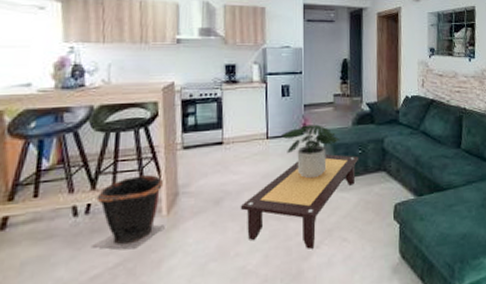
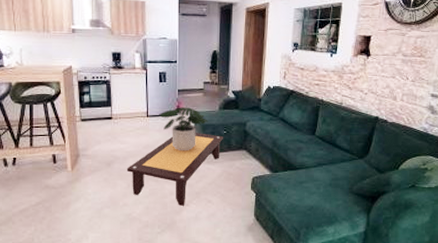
waste bin: present [92,170,165,250] -> none [20,136,70,193]

